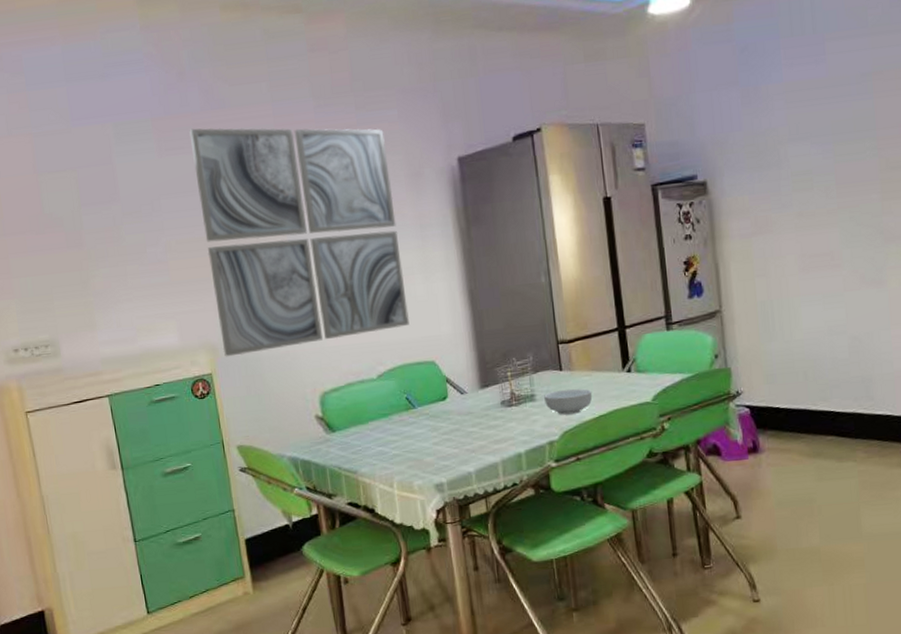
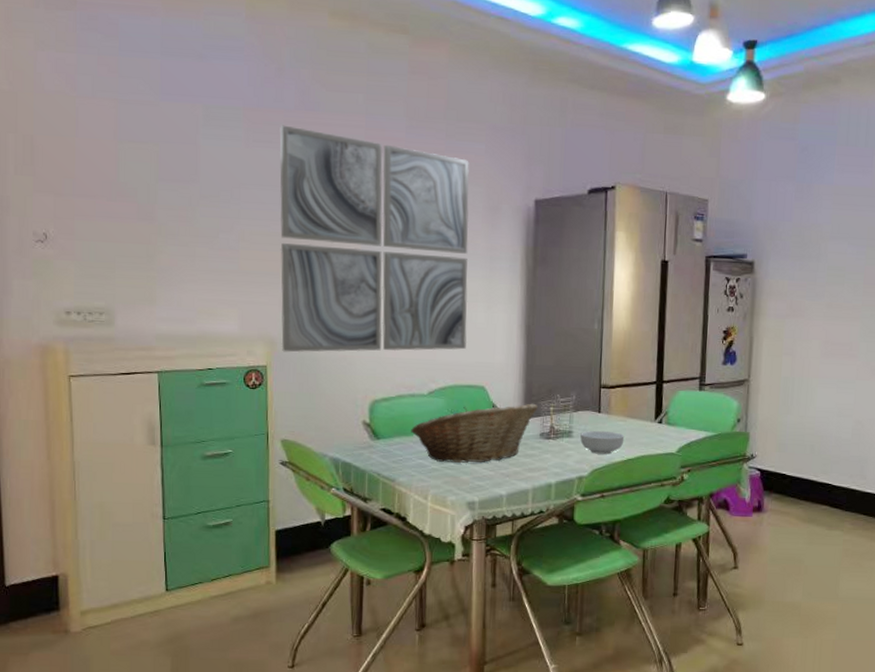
fruit basket: none [365,371,495,447] -> present [411,403,539,463]

